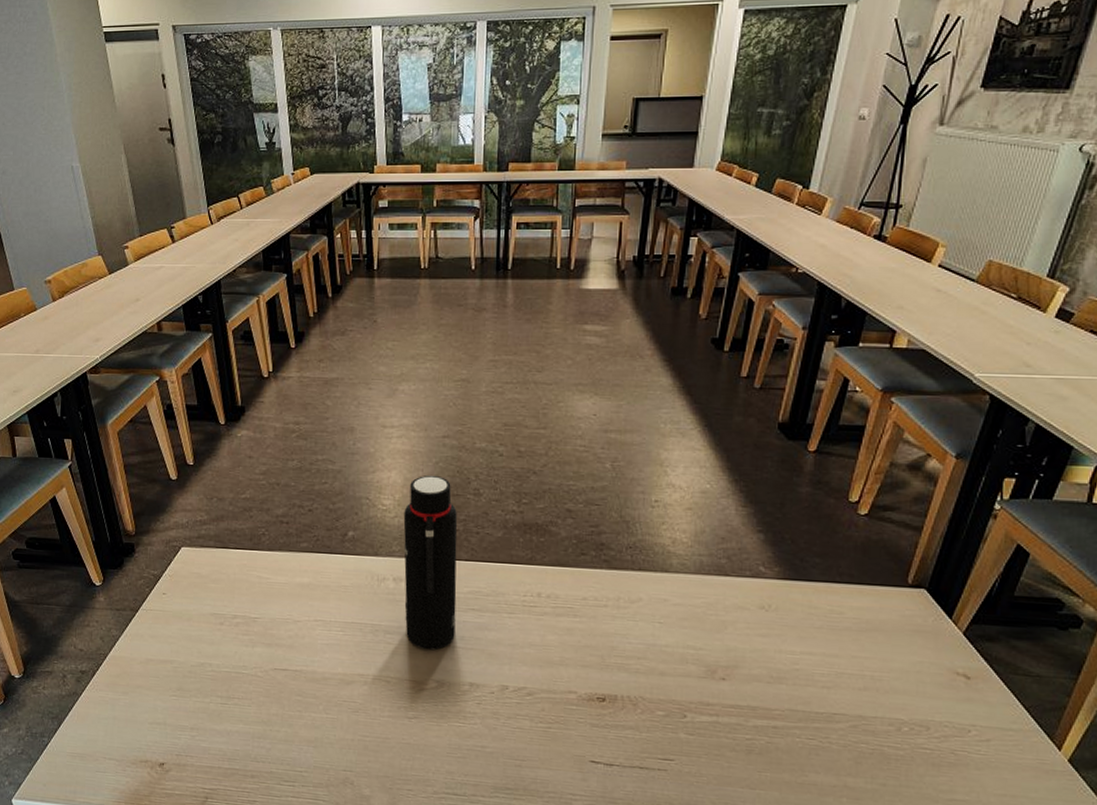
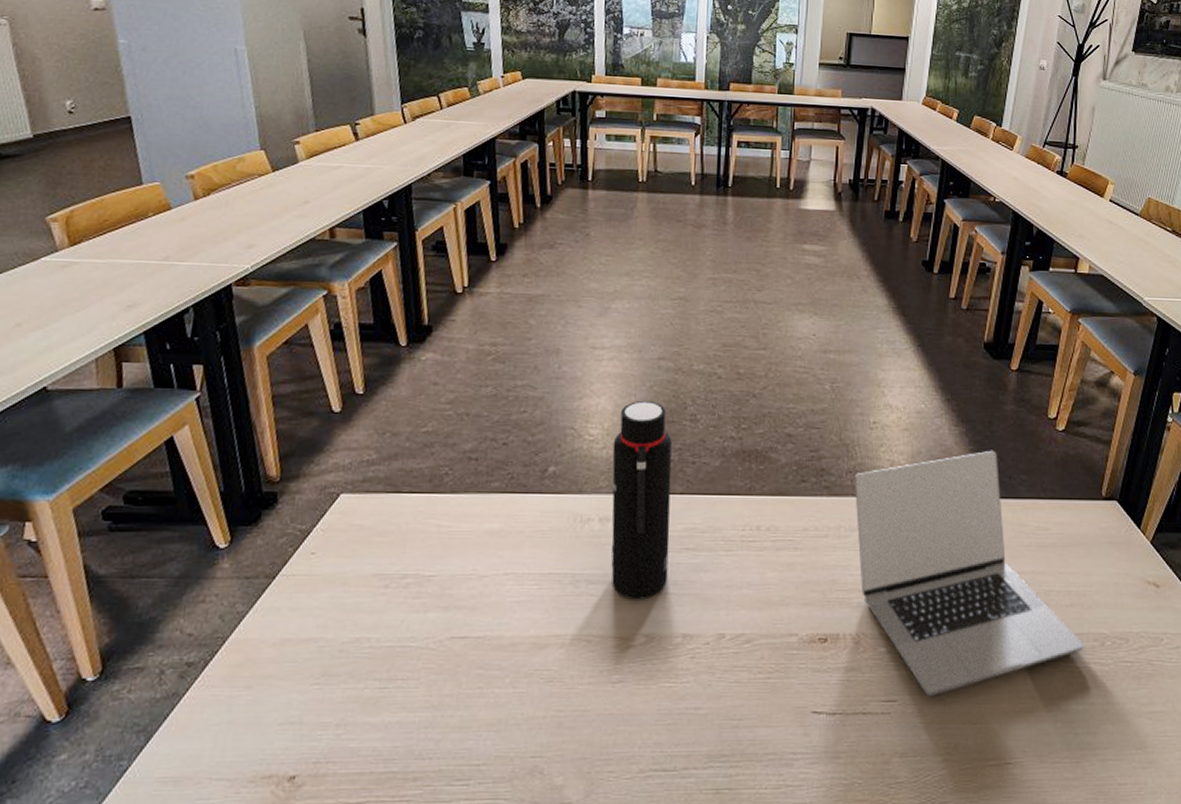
laptop: none [634,532,878,761] -> present [854,450,1085,697]

